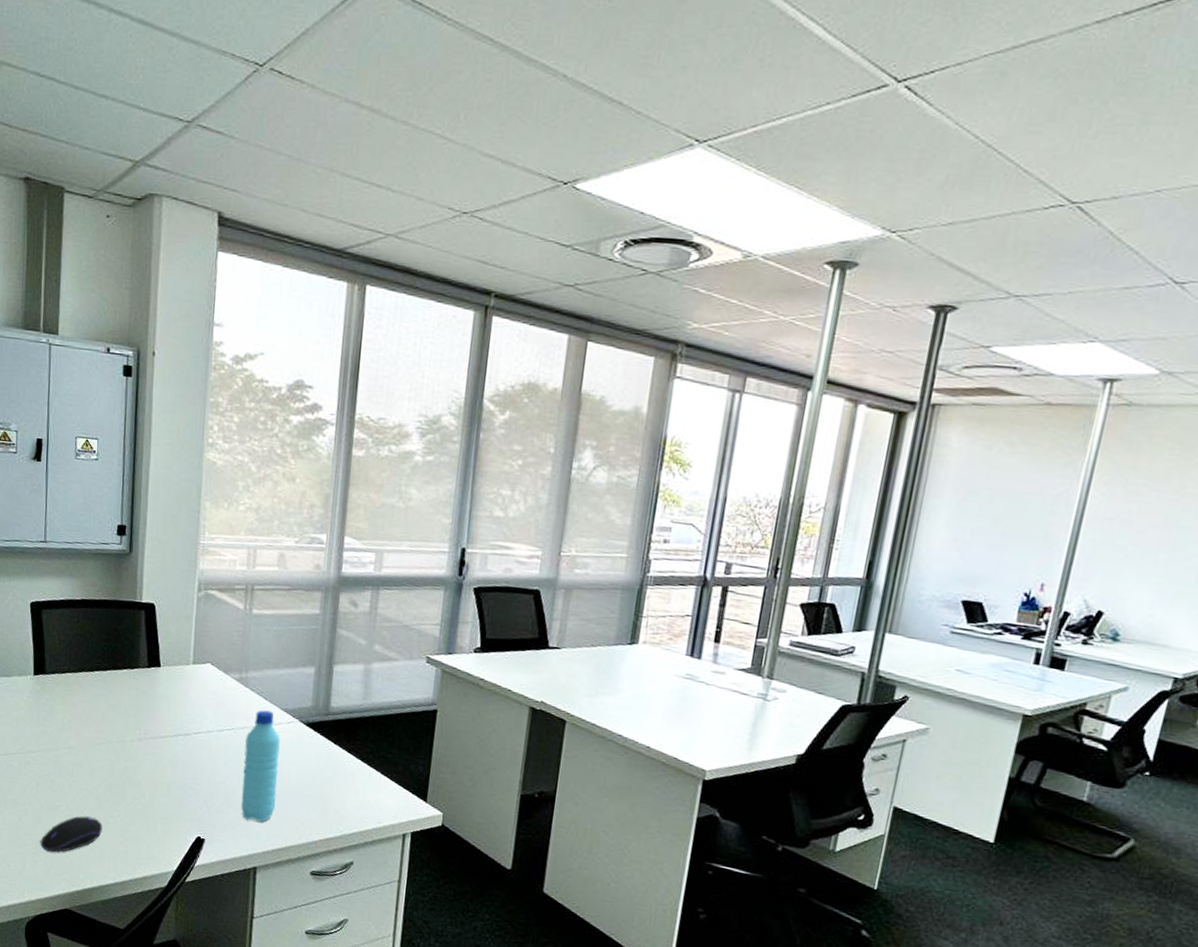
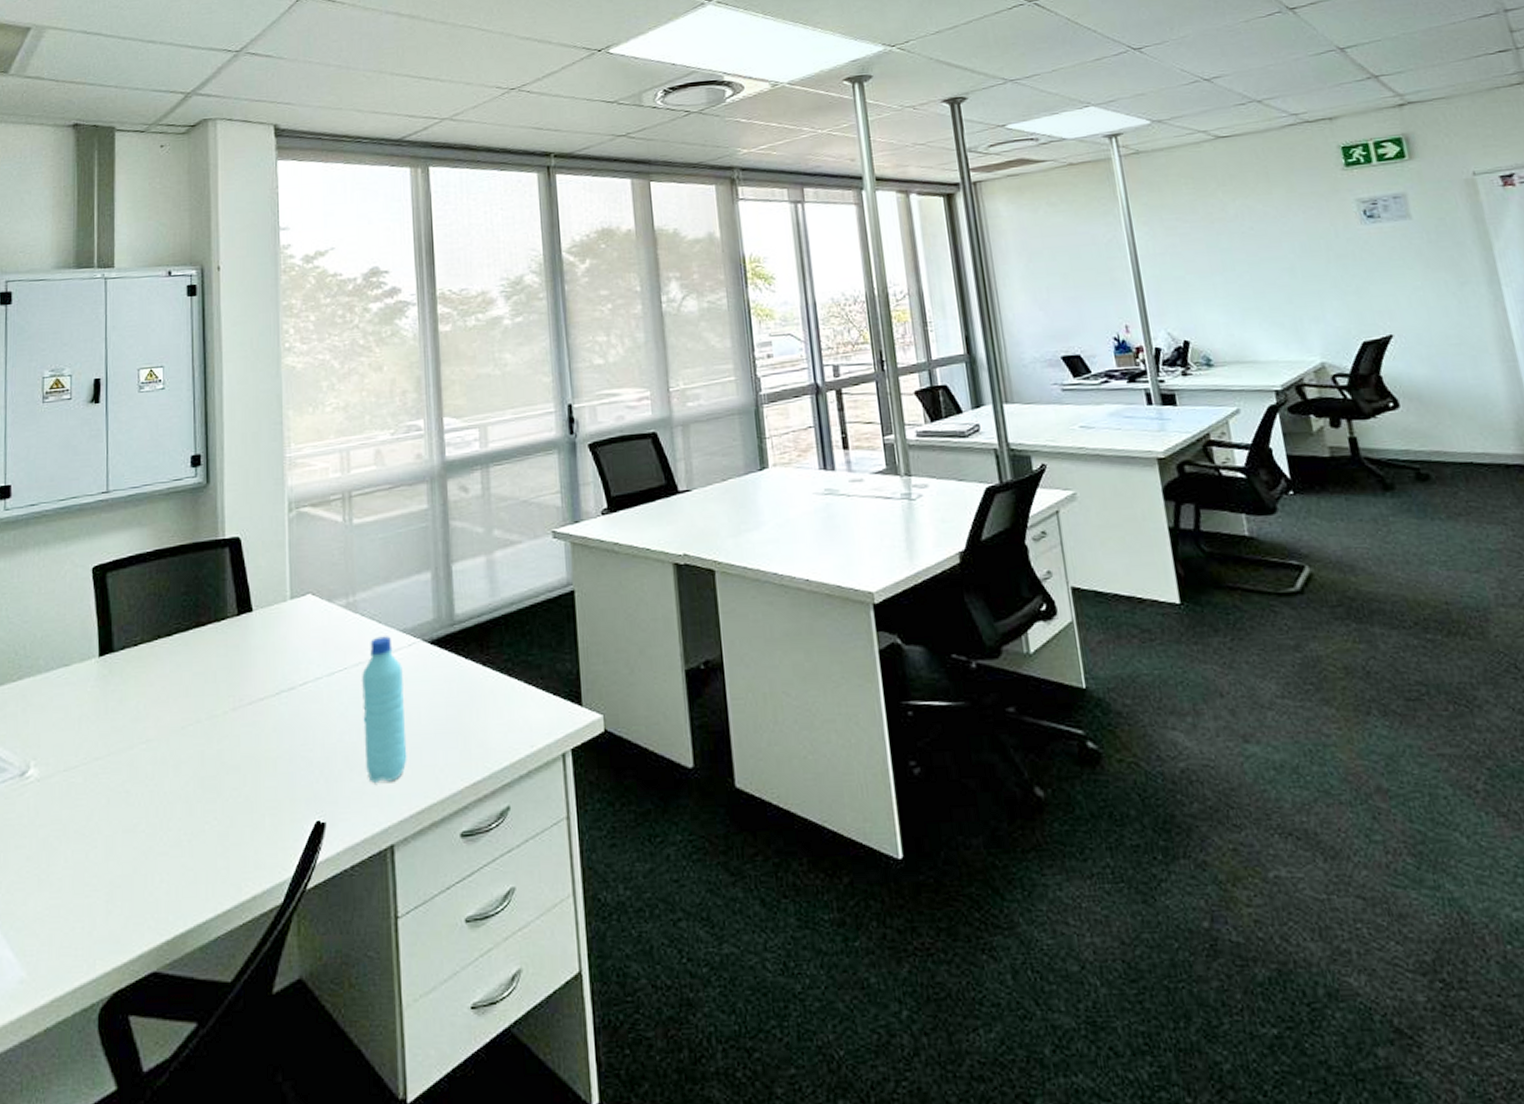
computer mouse: present [40,816,102,852] -> none [115,829,195,893]

